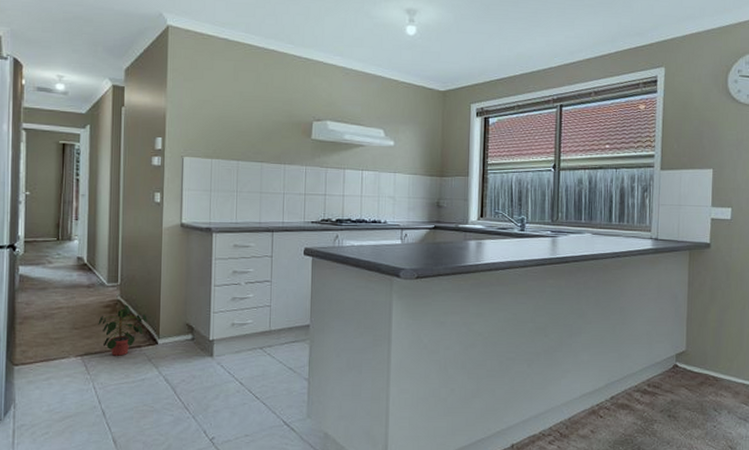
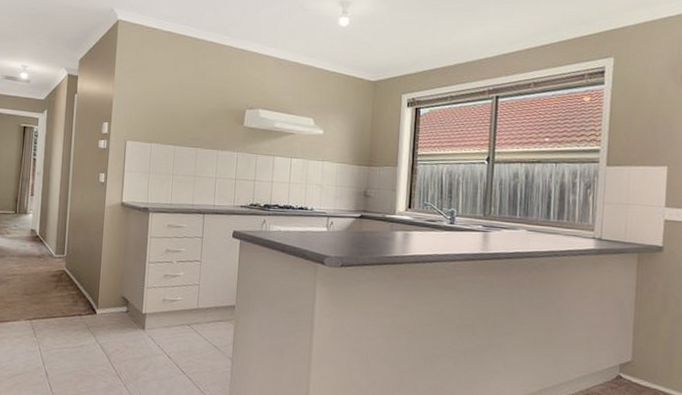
potted plant: present [98,304,147,356] -> none [46,275,88,323]

